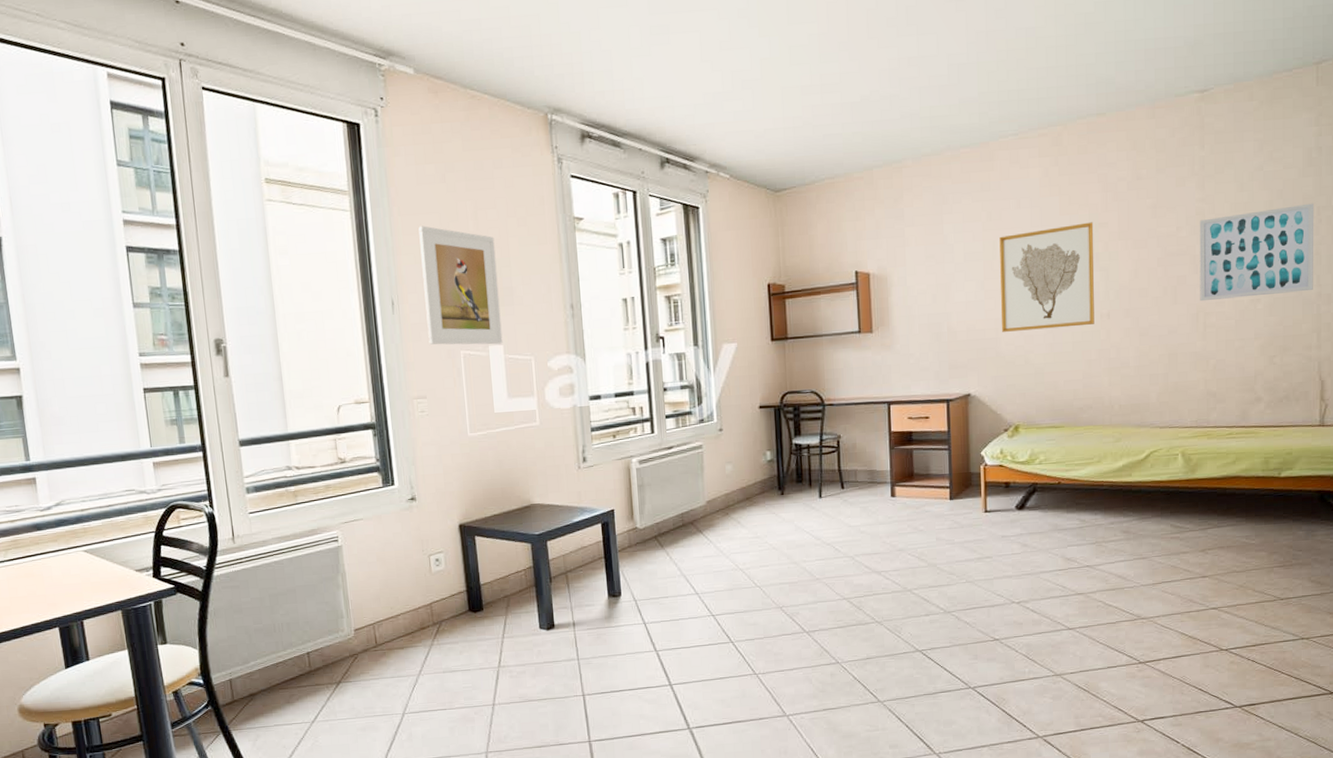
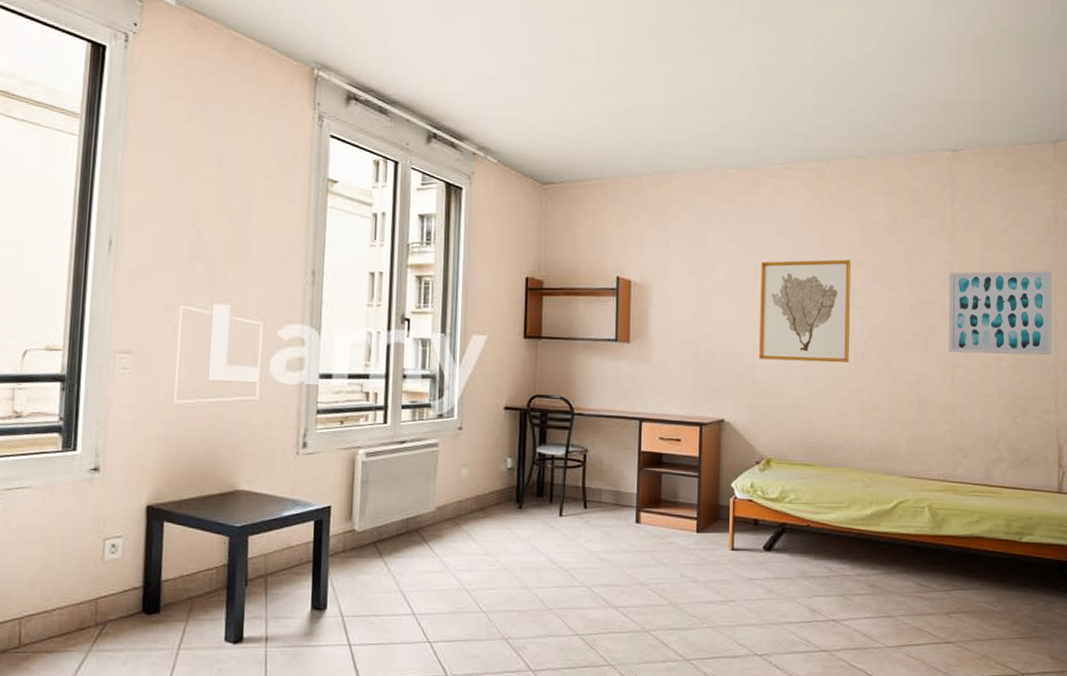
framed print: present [418,226,503,345] -> none [145,163,237,304]

